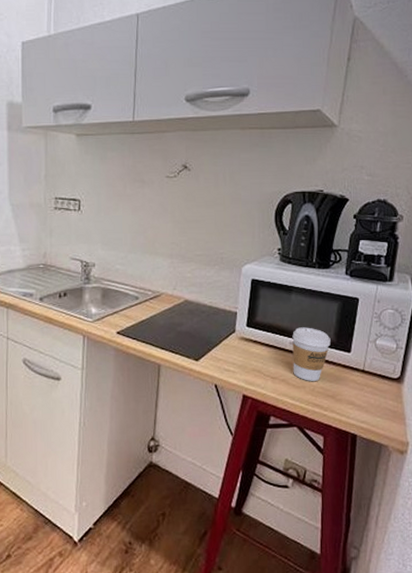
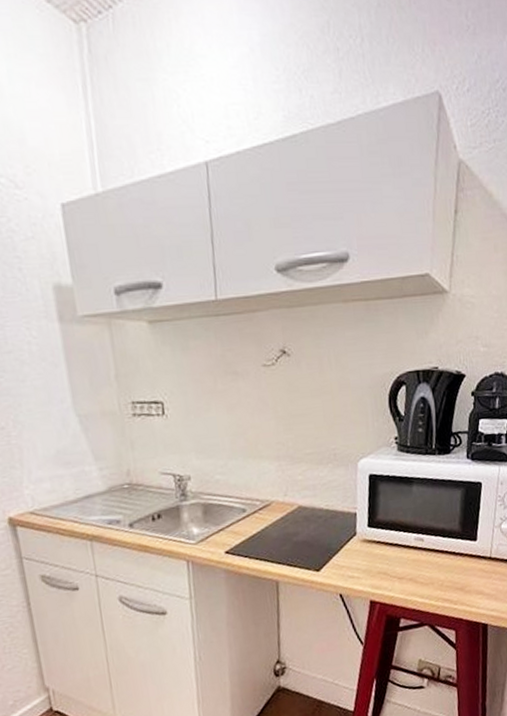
coffee cup: present [292,327,331,381] -> none [416,519,456,577]

